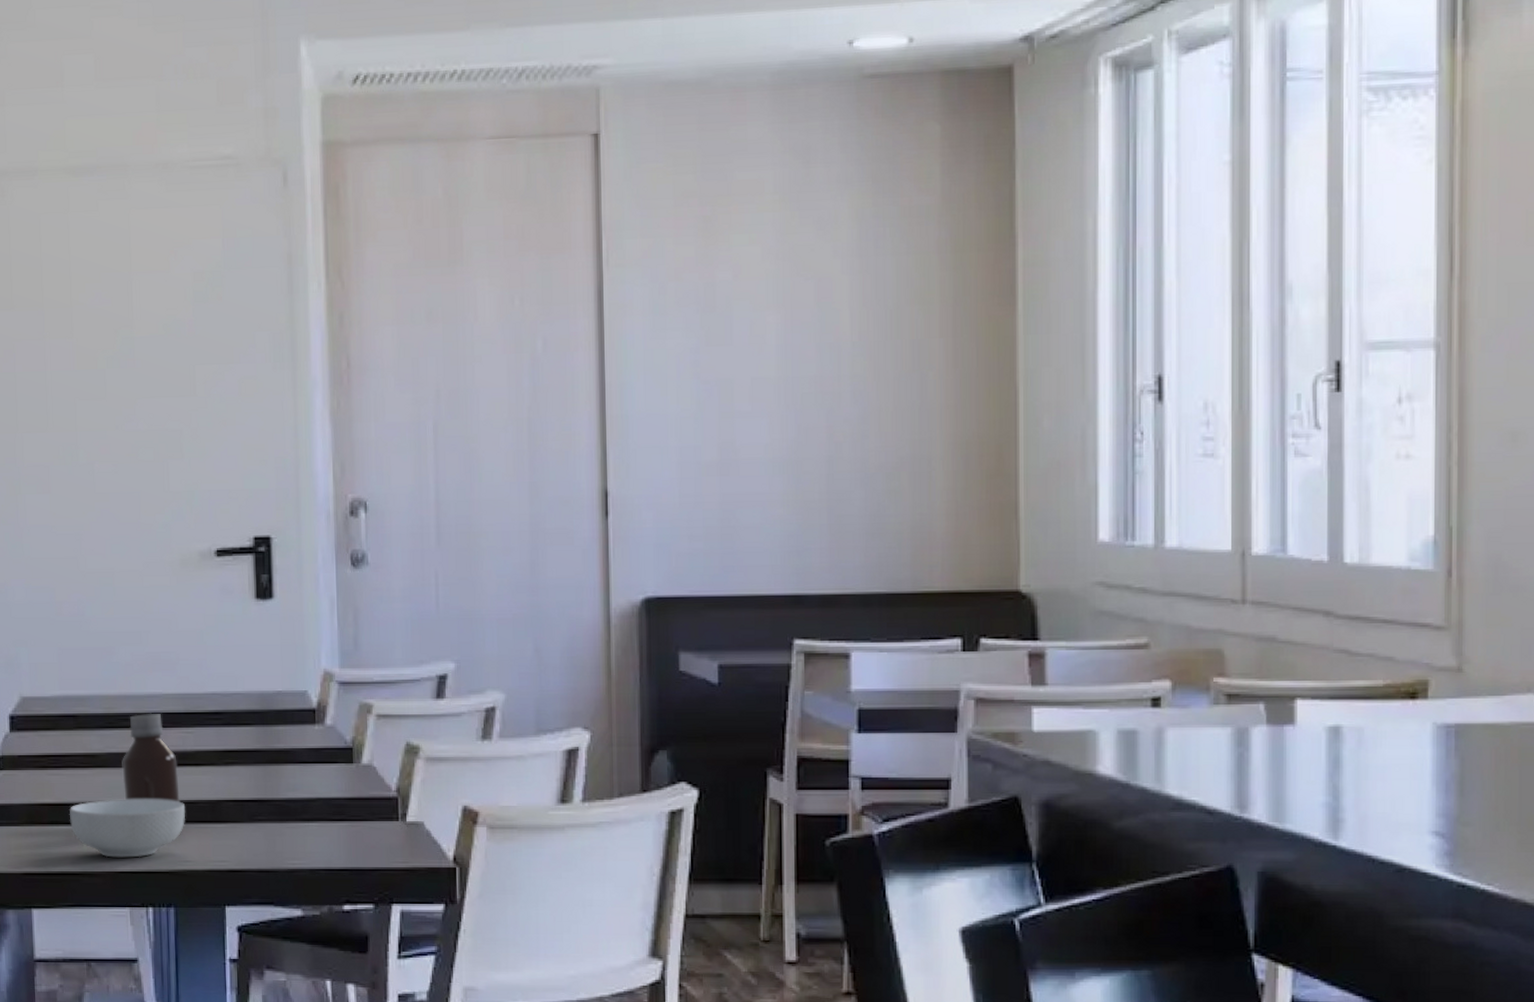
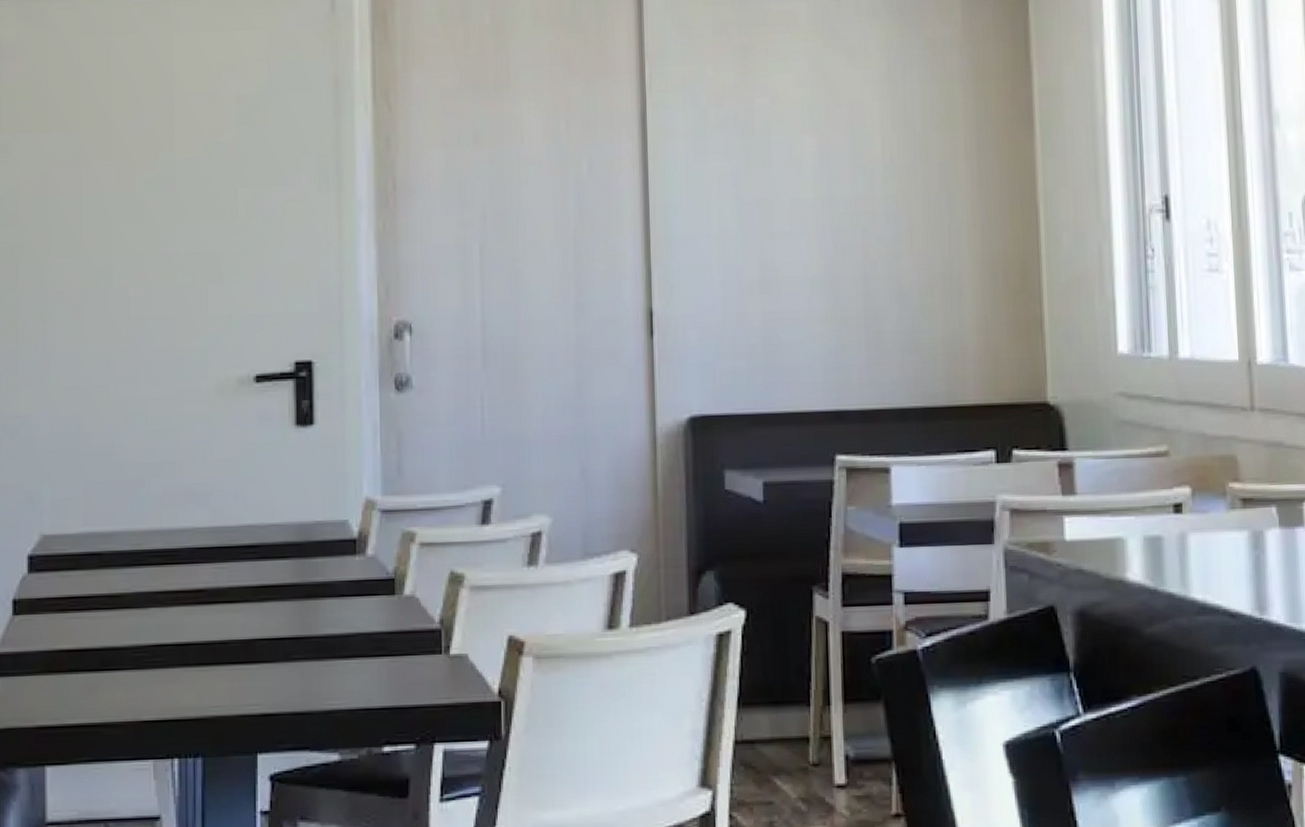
cereal bowl: present [69,799,186,858] -> none [90,640,217,706]
bottle: present [122,713,181,802] -> none [149,548,212,643]

